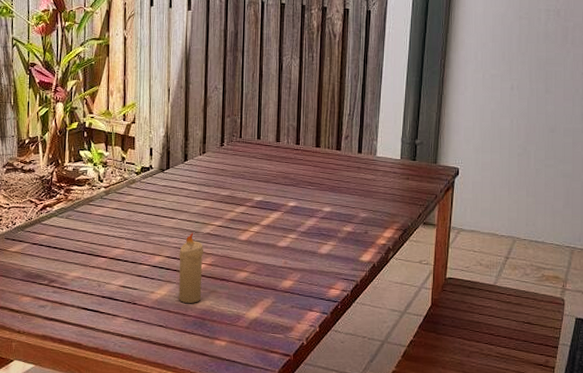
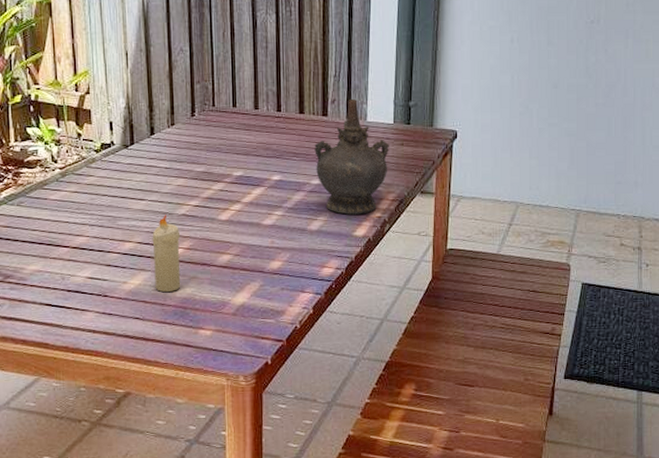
ceremonial vessel: none [328,135,397,241] -> present [314,98,390,215]

